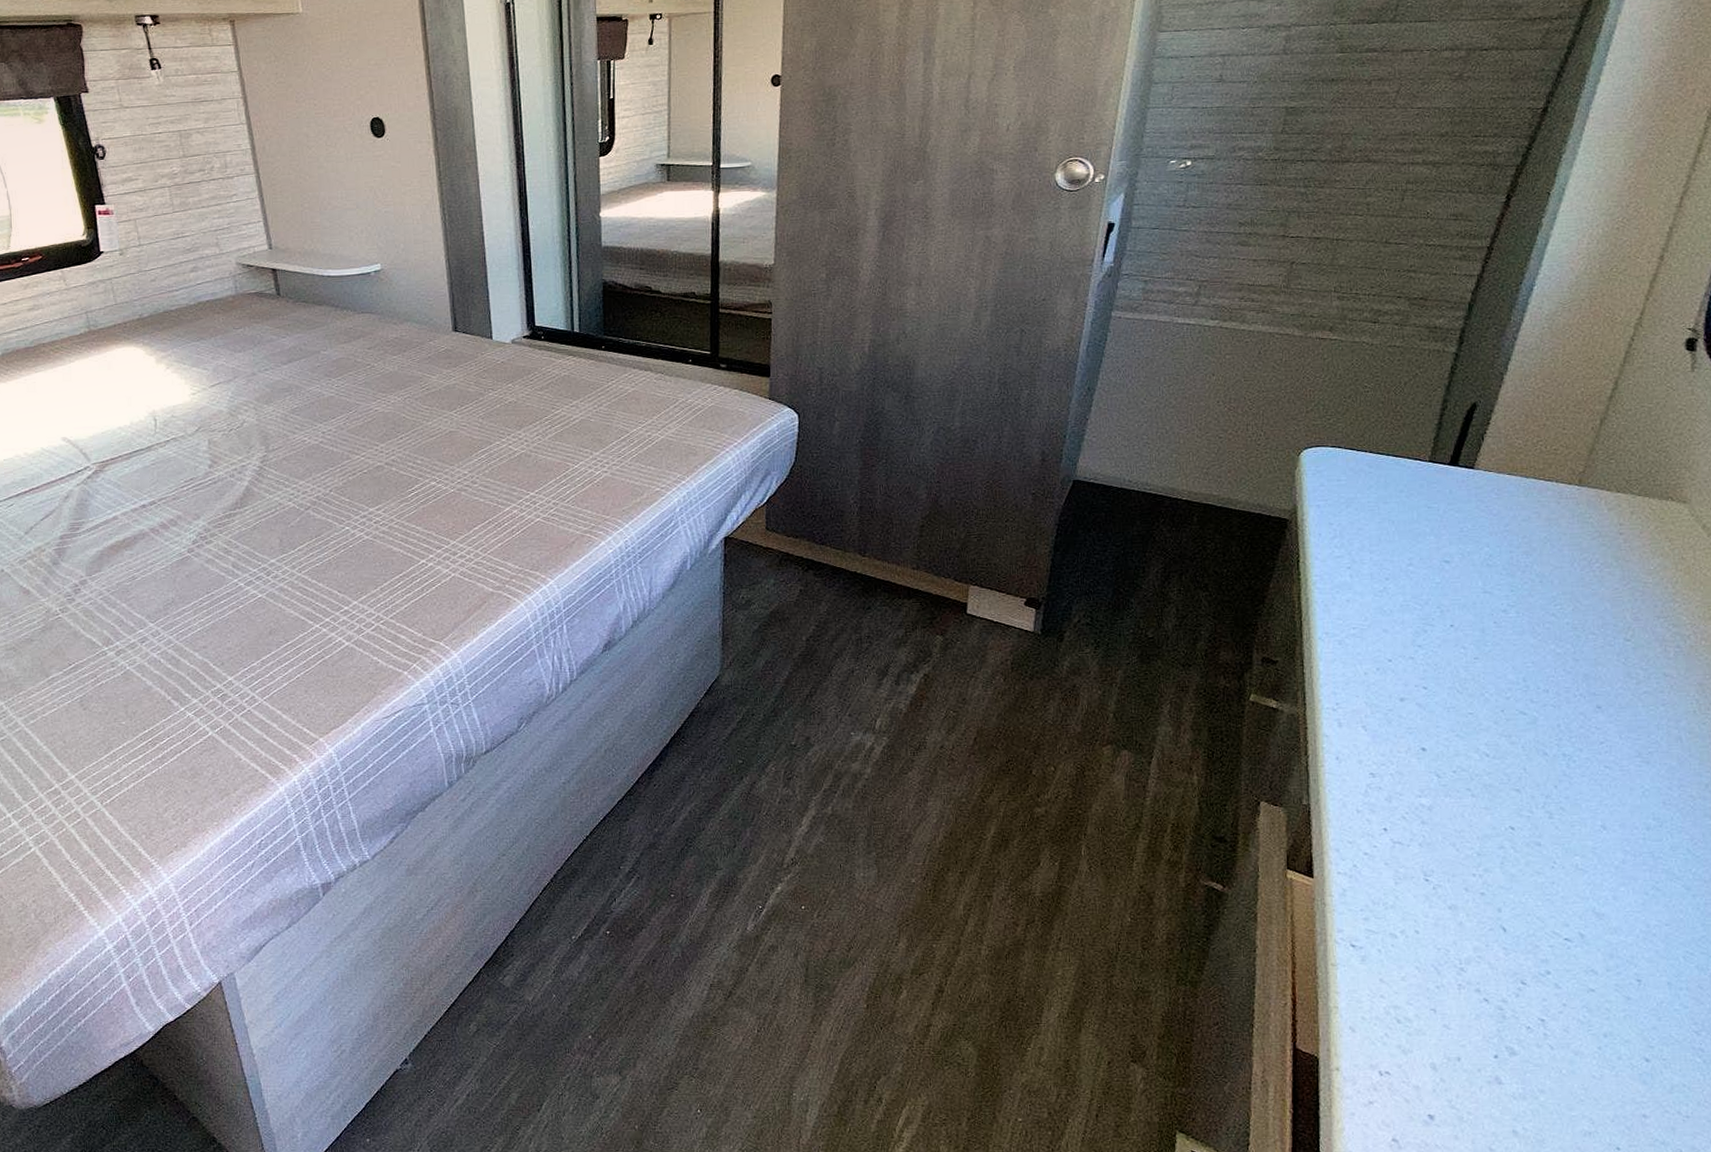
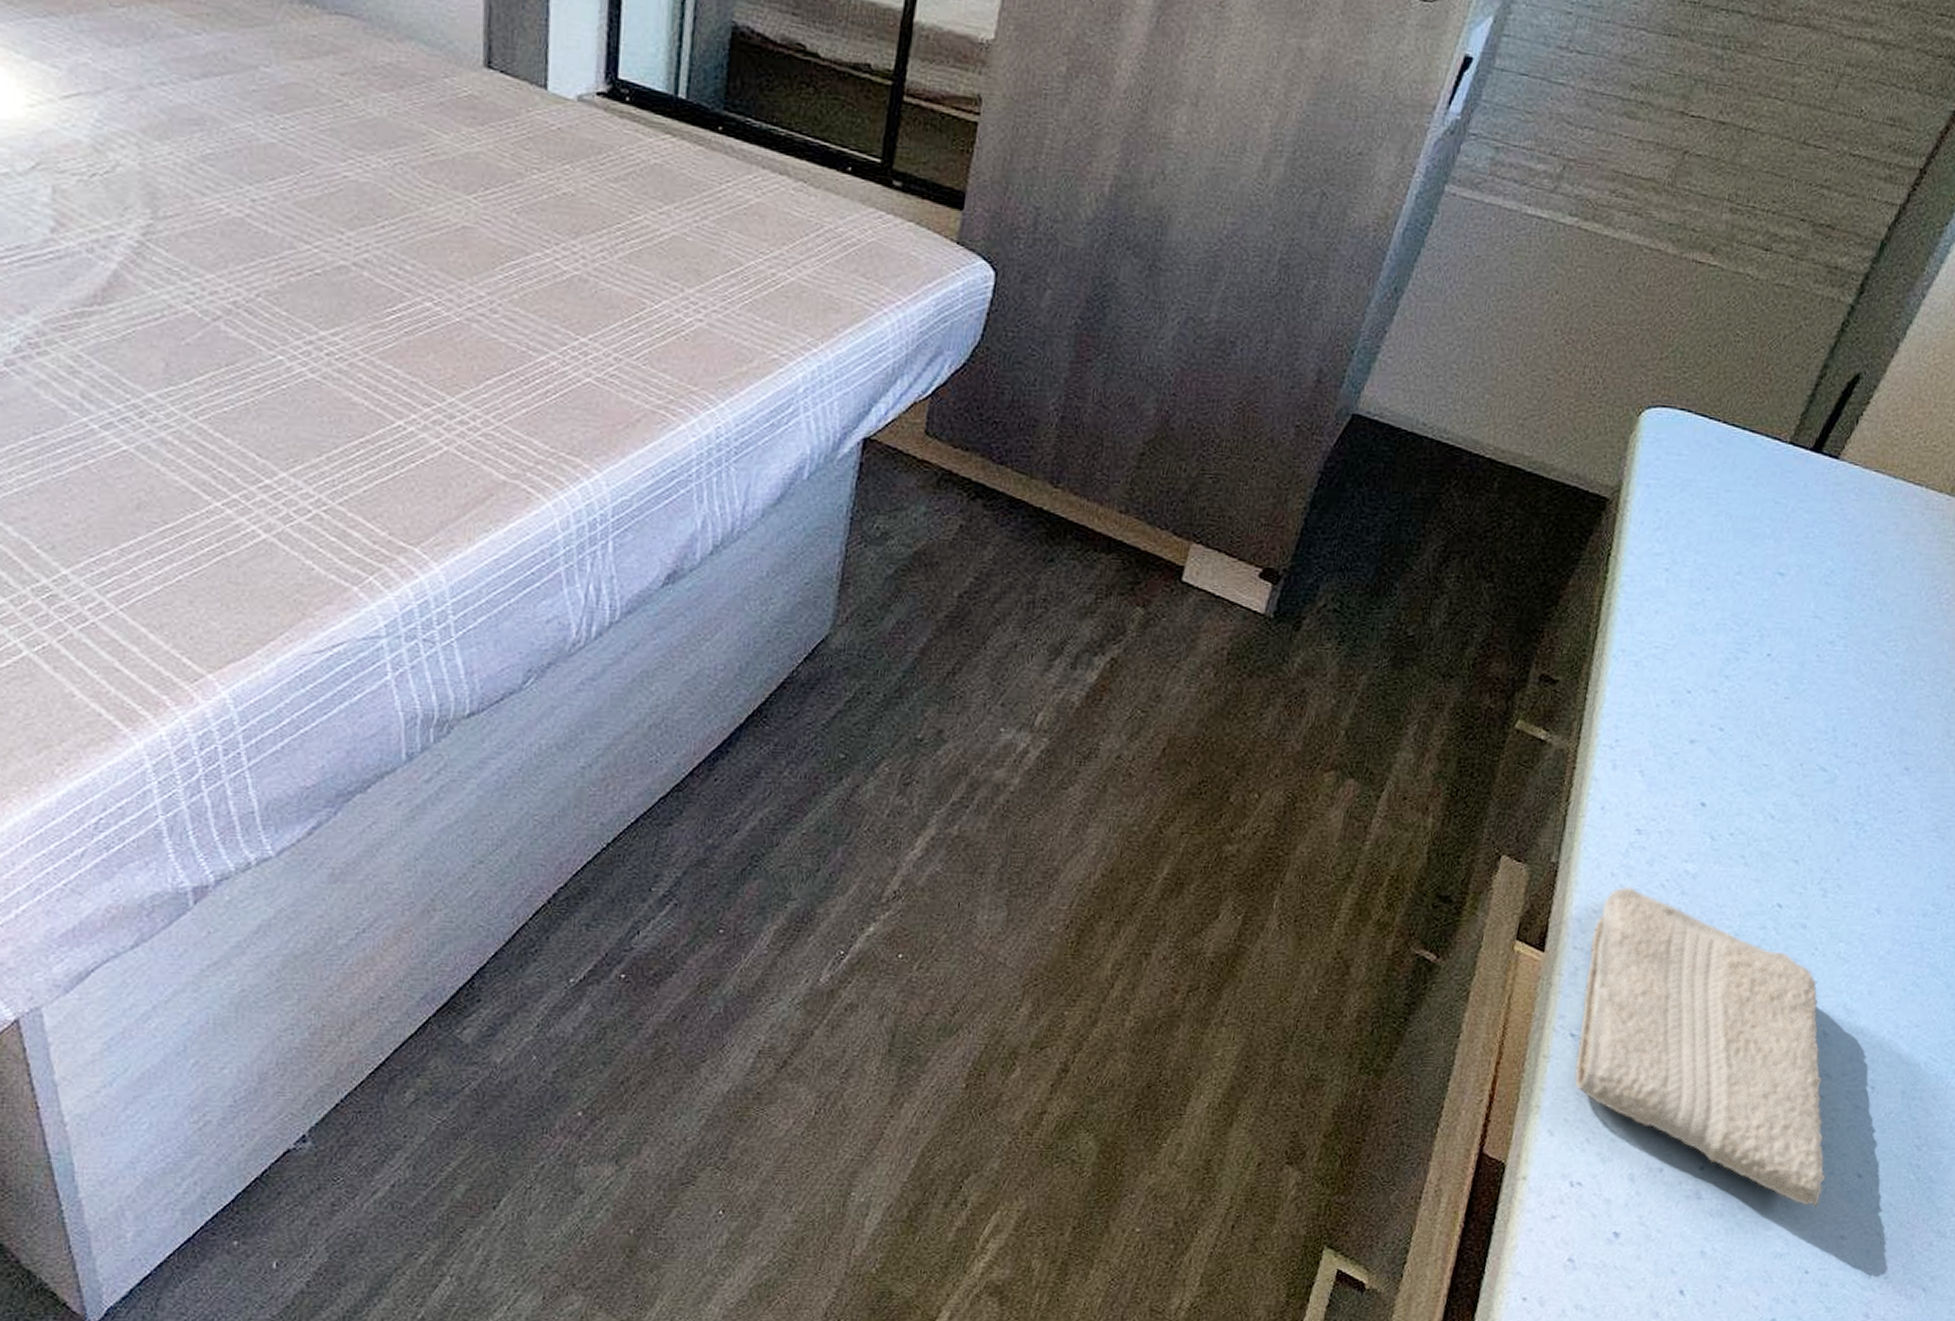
washcloth: none [1352,820,1615,1090] -> present [1574,886,1826,1208]

